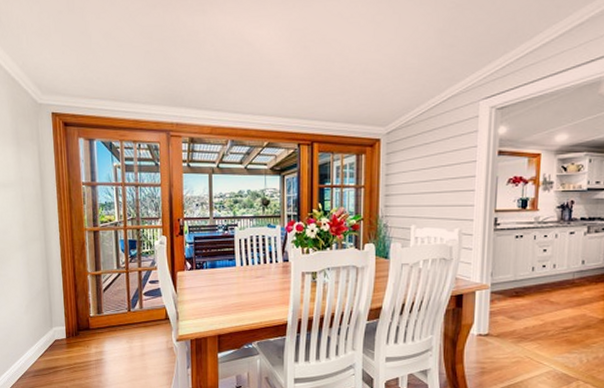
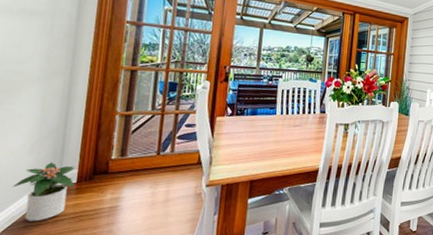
potted plant: none [19,320,65,372] -> present [13,162,75,222]

